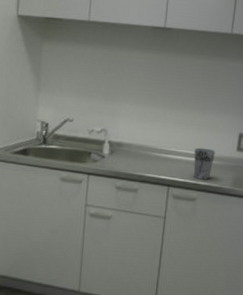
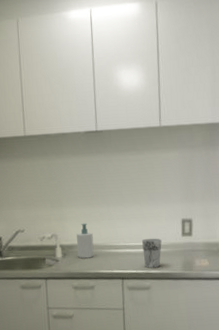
soap bottle: none [125,121,145,160] -> present [76,223,94,259]

